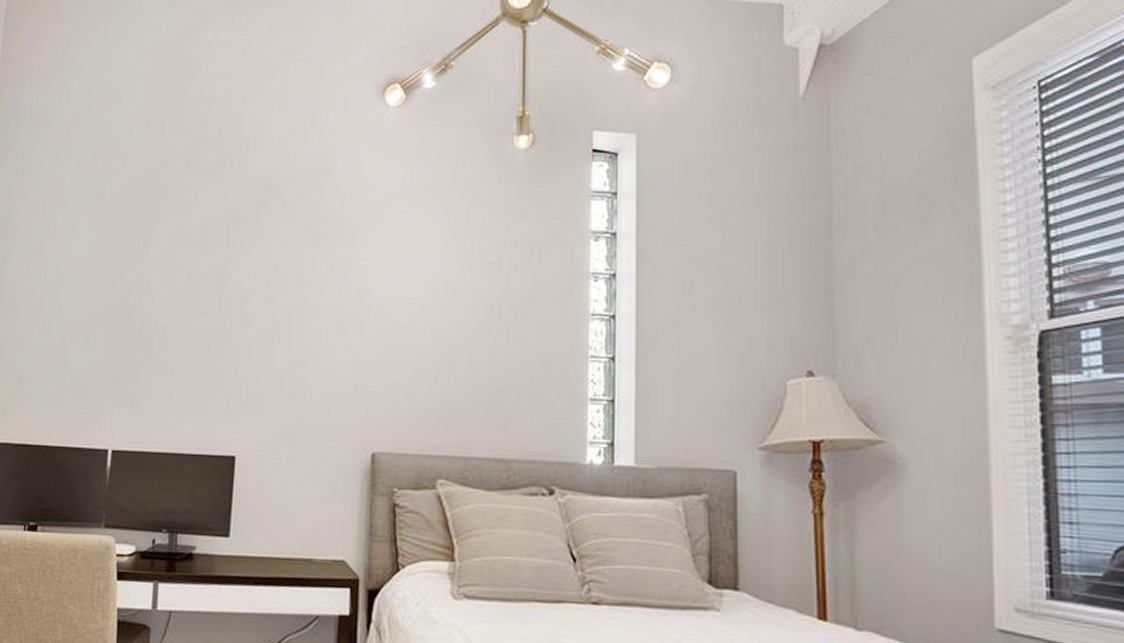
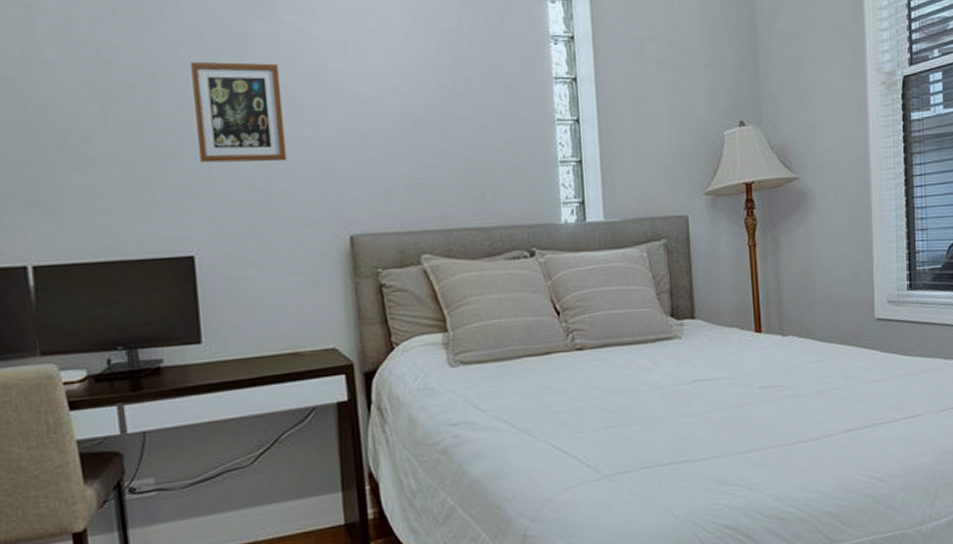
picture frame: none [253,286,330,378] -> present [191,61,287,163]

